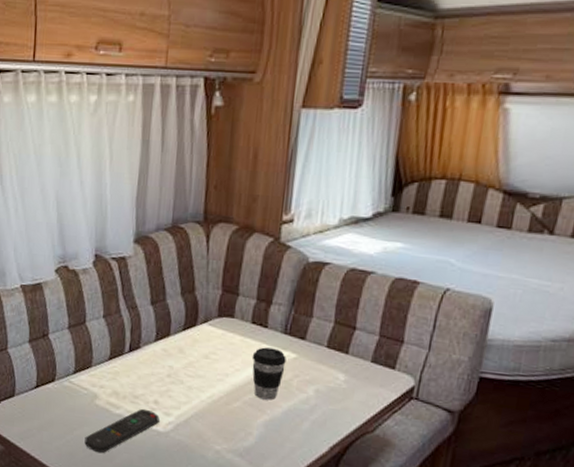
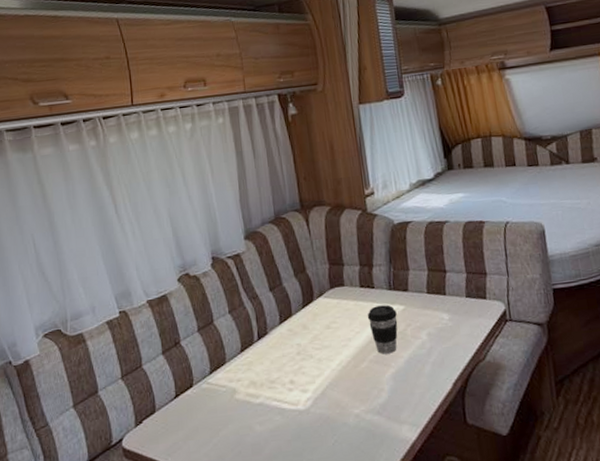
remote control: present [84,408,160,454] -> none [231,391,299,449]

